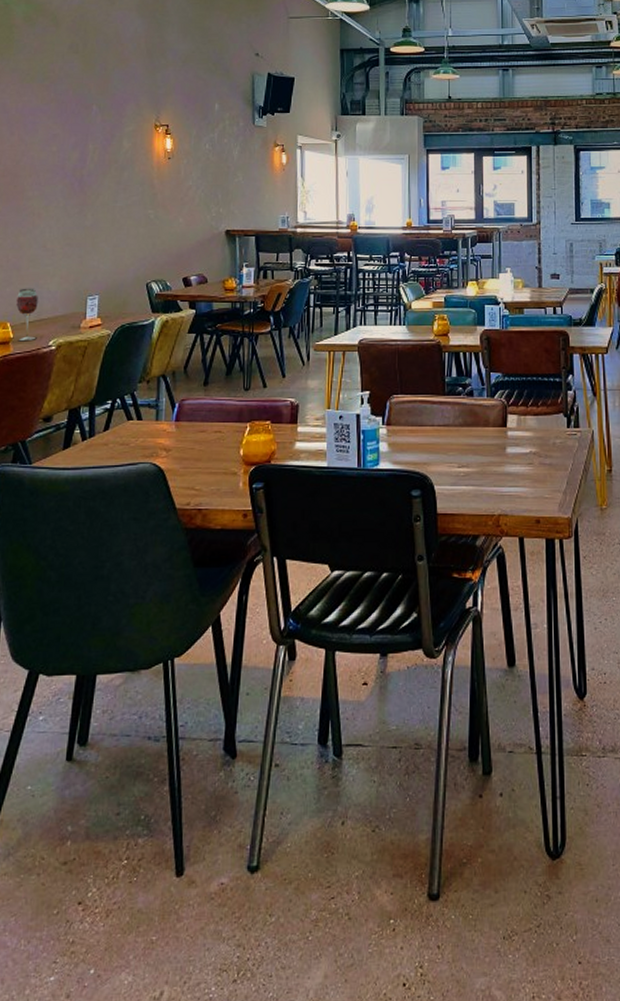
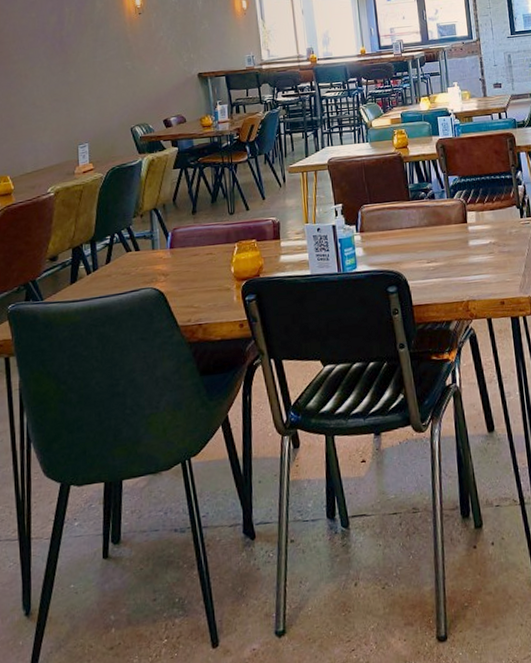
wineglass: present [16,288,39,342] -> none [13,142,36,192]

